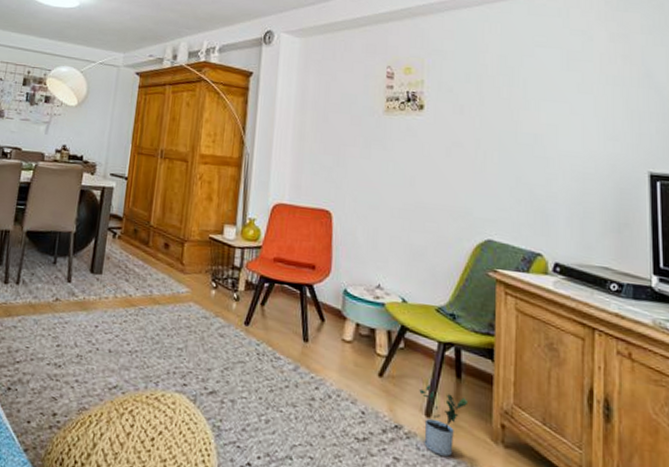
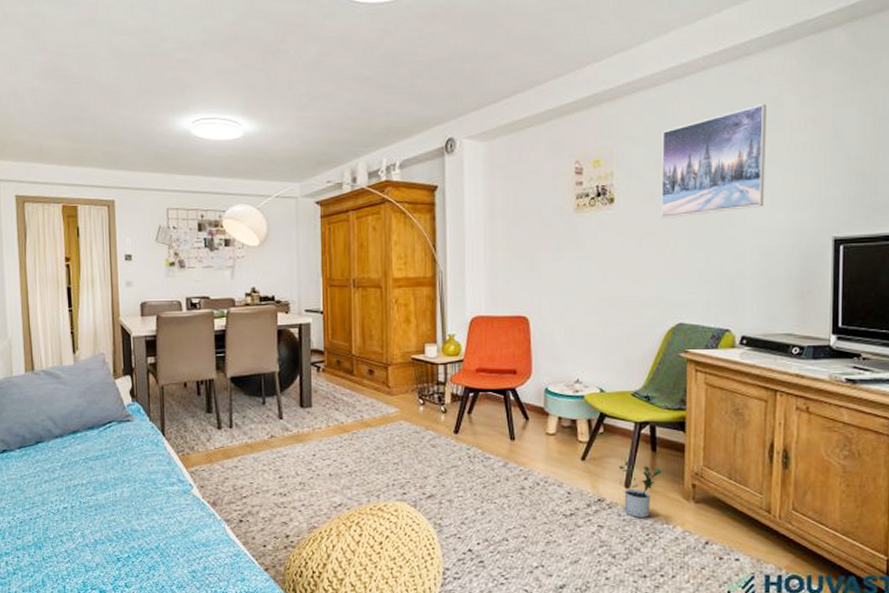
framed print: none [471,35,576,133] -> present [661,104,766,219]

